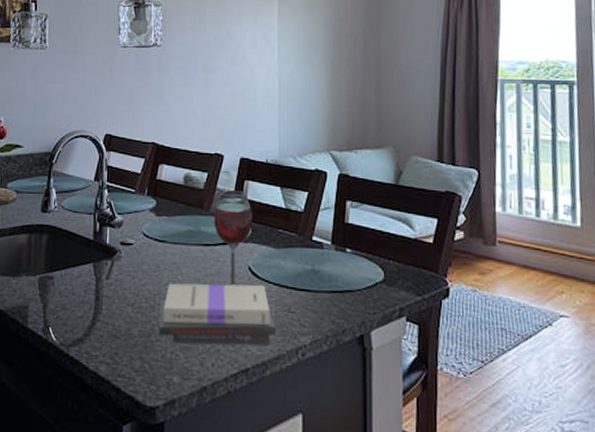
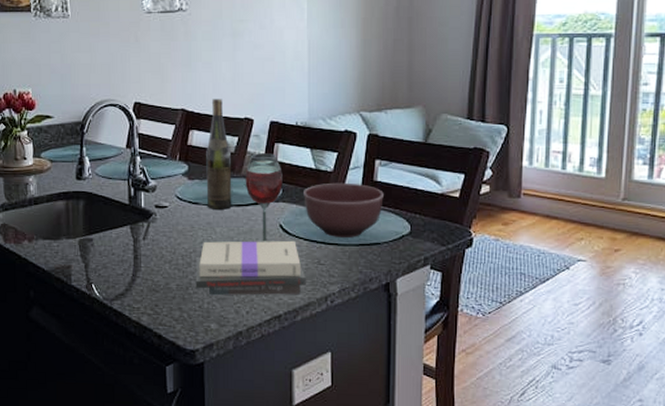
wine bottle: none [173,133,201,249] -> present [206,99,232,210]
bowl: none [273,223,356,283] -> present [304,182,384,237]

